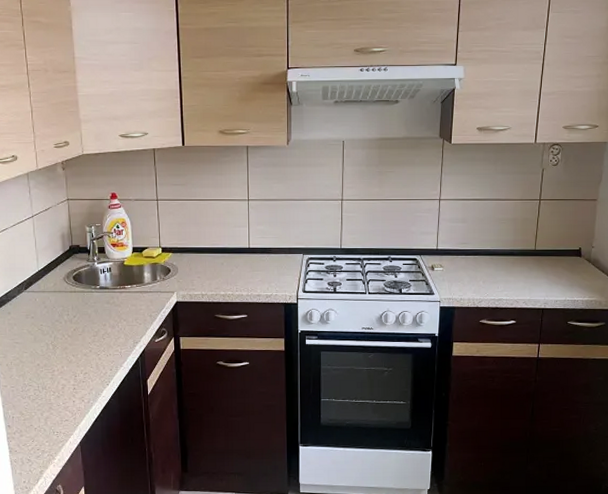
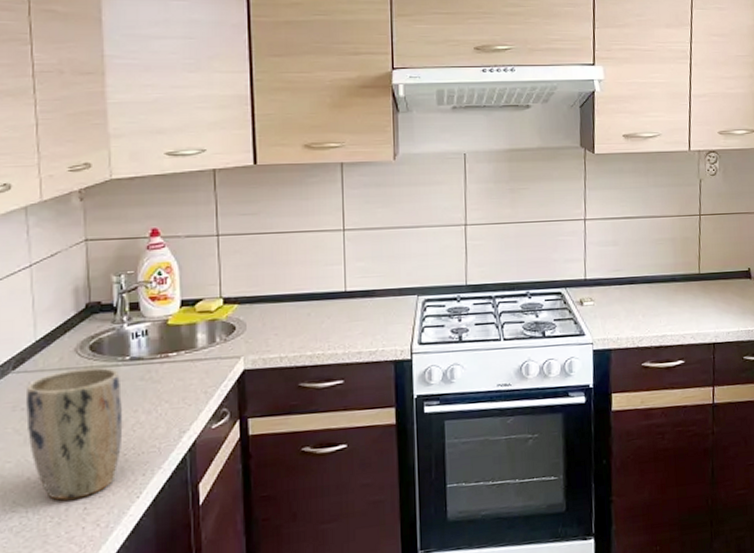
plant pot: none [34,292,97,382] -> present [26,367,123,500]

